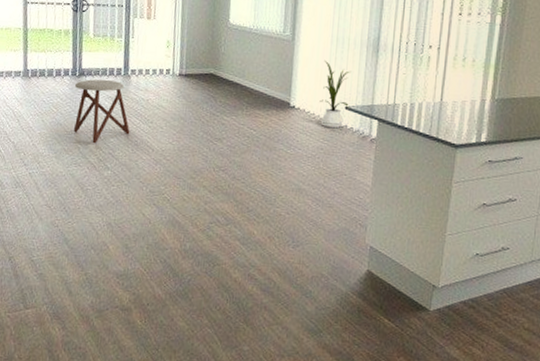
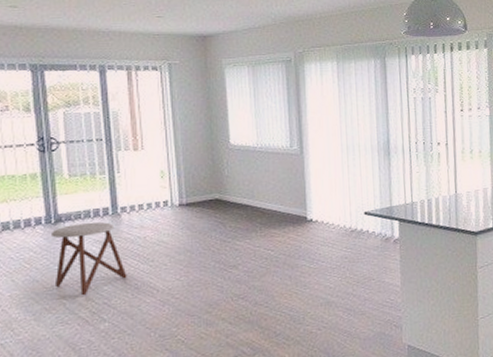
house plant: present [319,59,351,129] -> none [337,169,368,236]

